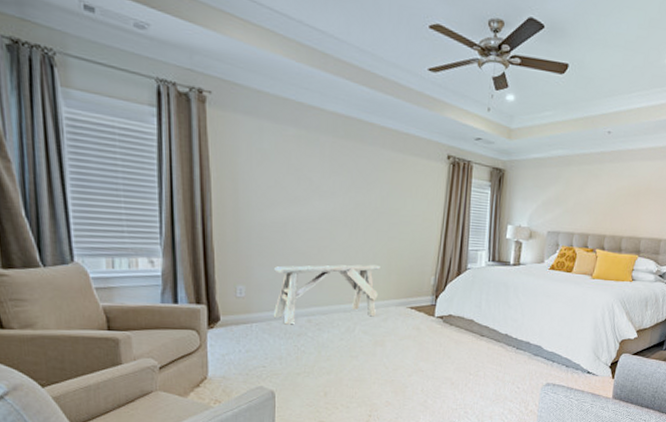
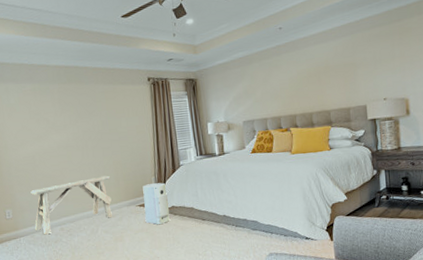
air purifier: none [414,284,447,333] -> present [142,183,170,225]

